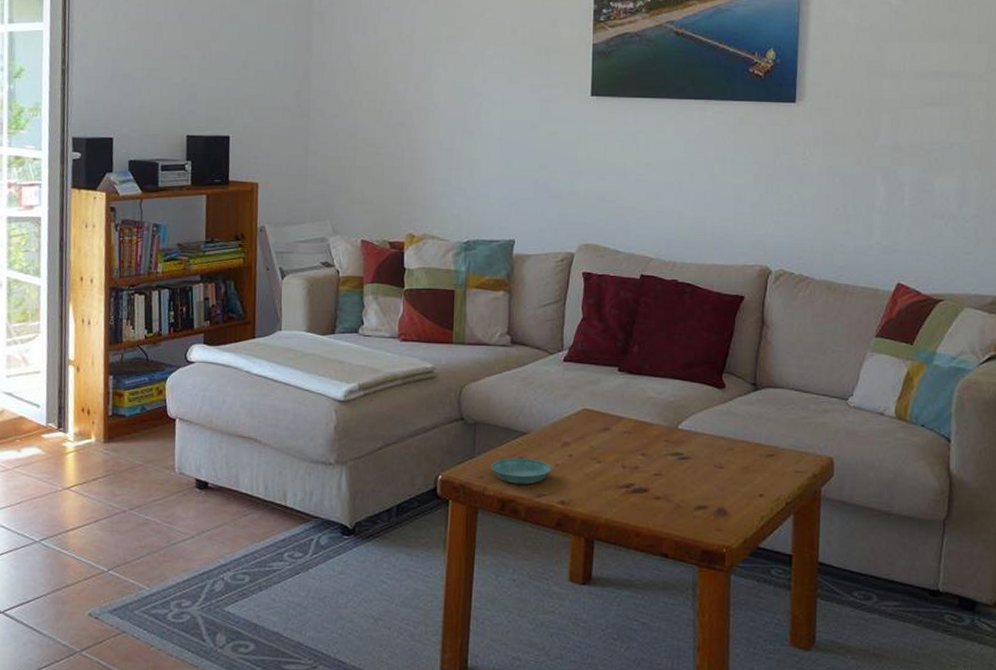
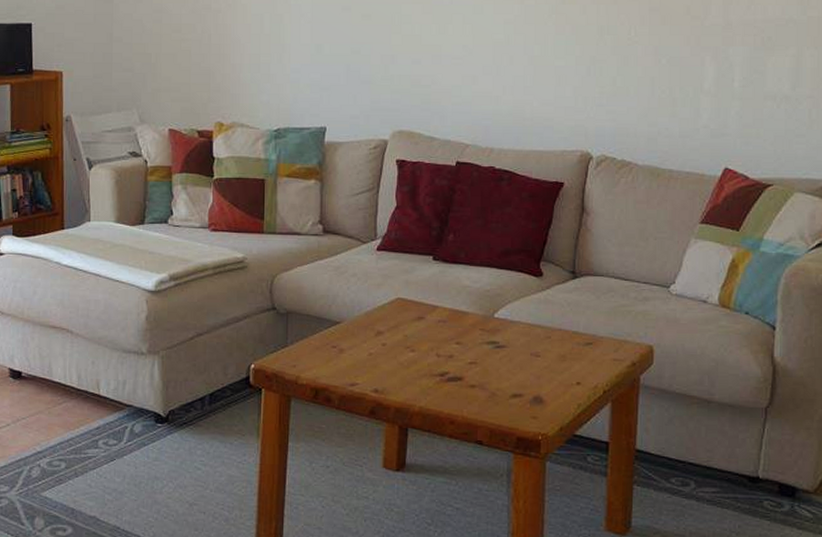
saucer: present [491,458,552,484] -> none [303,347,365,373]

